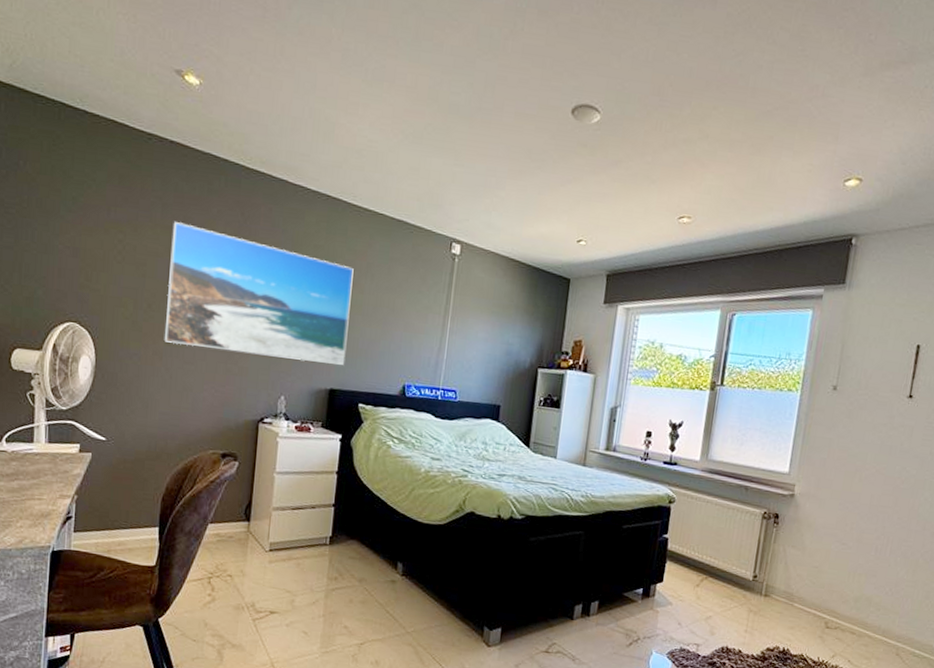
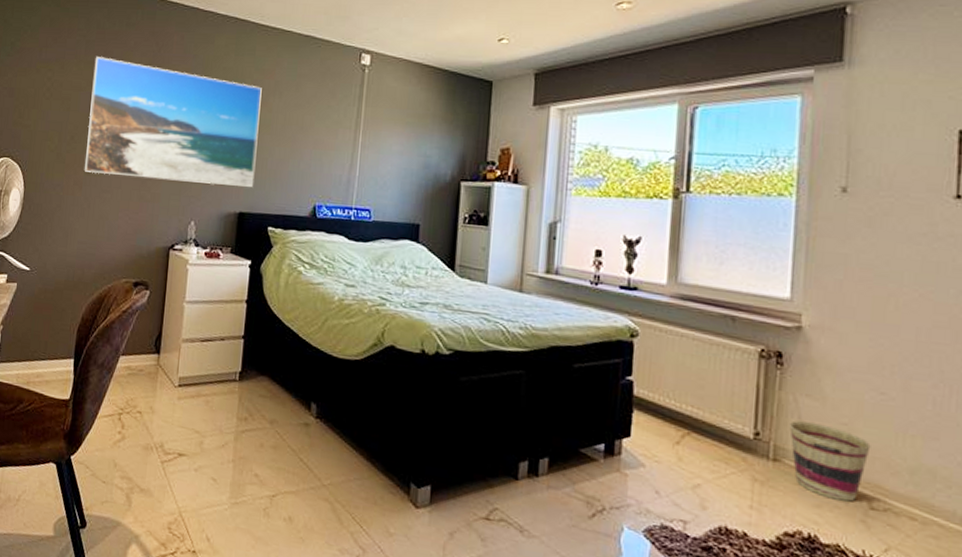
basket: none [778,566,832,624] -> present [789,420,871,502]

